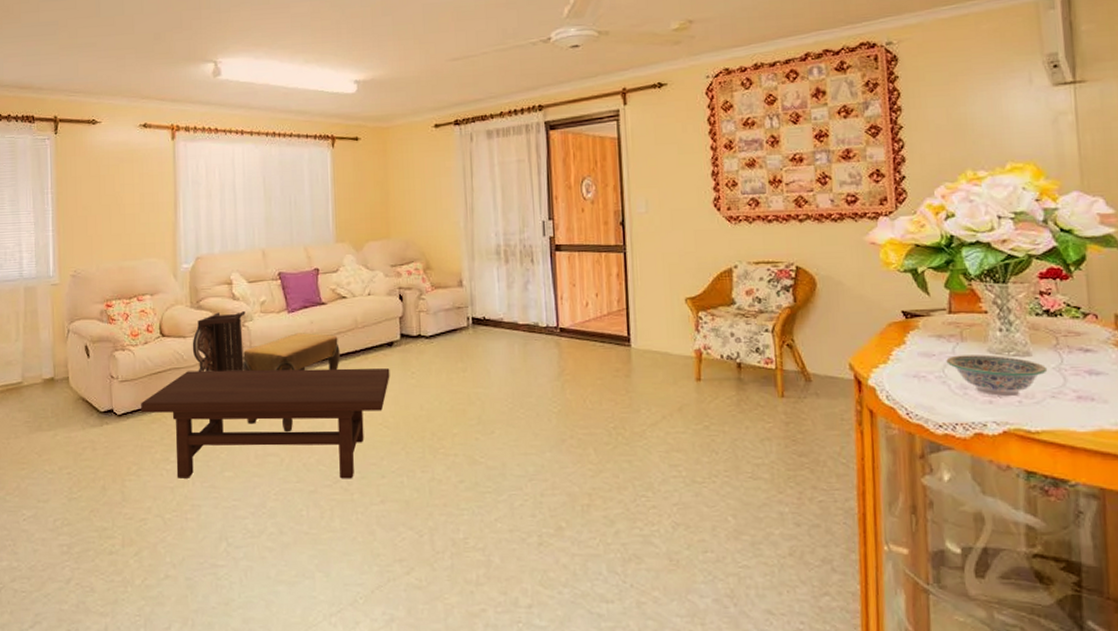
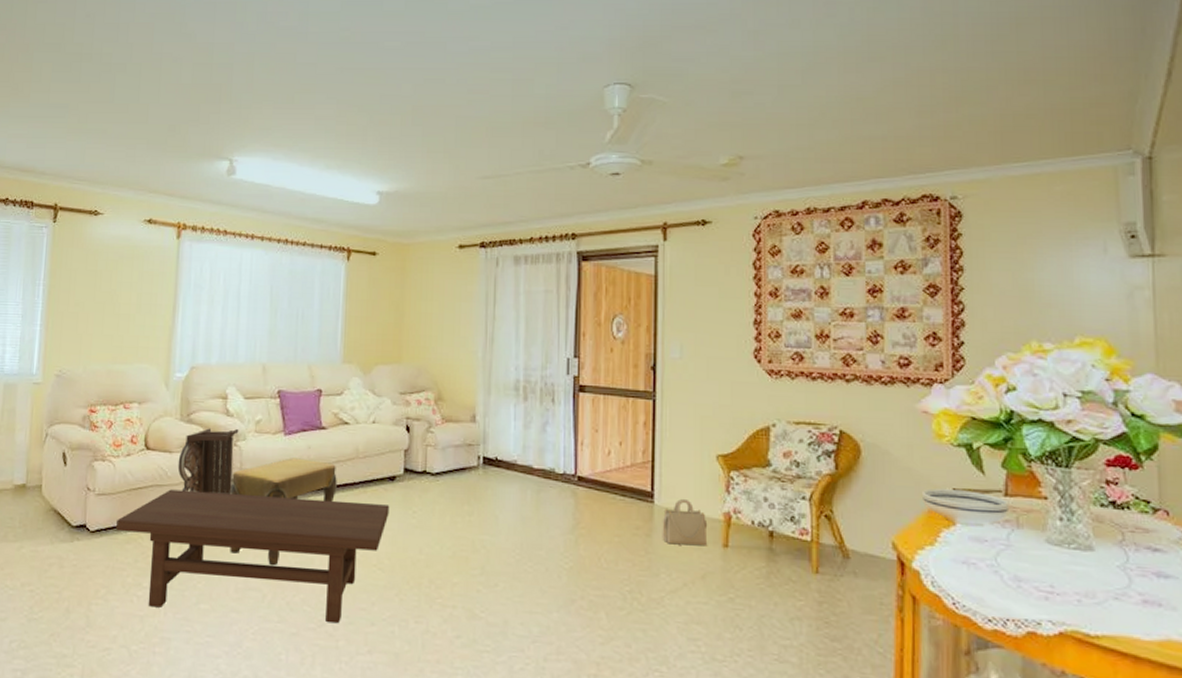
handbag: none [639,340,682,382] -> present [662,498,708,546]
bowl: none [873,311,954,343] -> present [921,488,1010,527]
decorative bowl: present [946,354,1048,397] -> none [999,543,1111,595]

